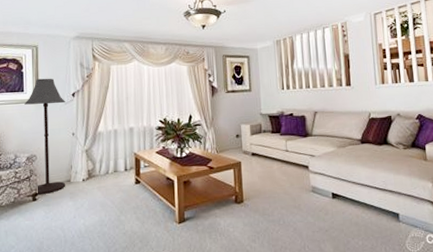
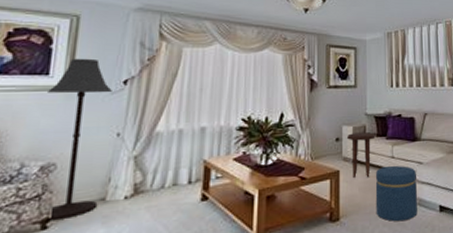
side table: none [246,130,271,168] -> present [347,132,376,178]
ottoman: none [272,157,312,205] -> present [375,165,417,222]

